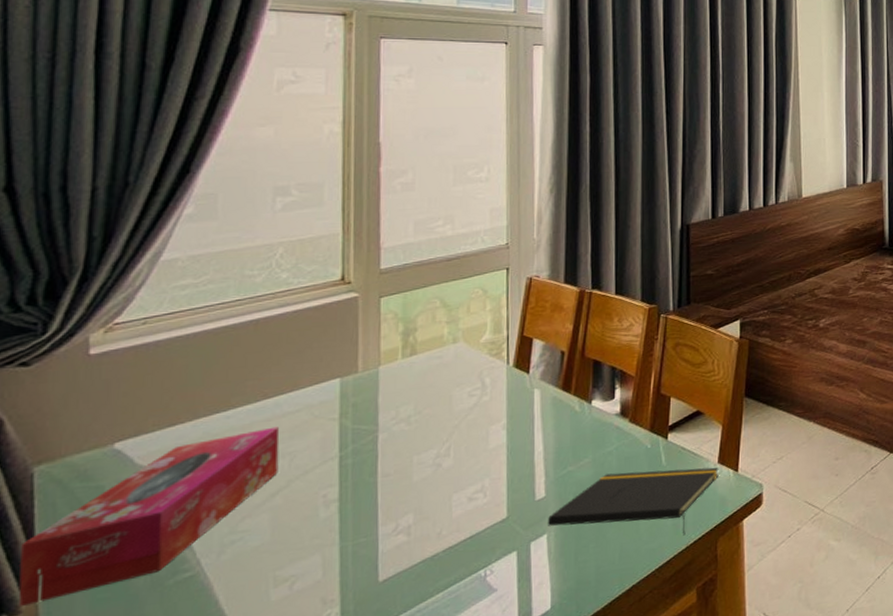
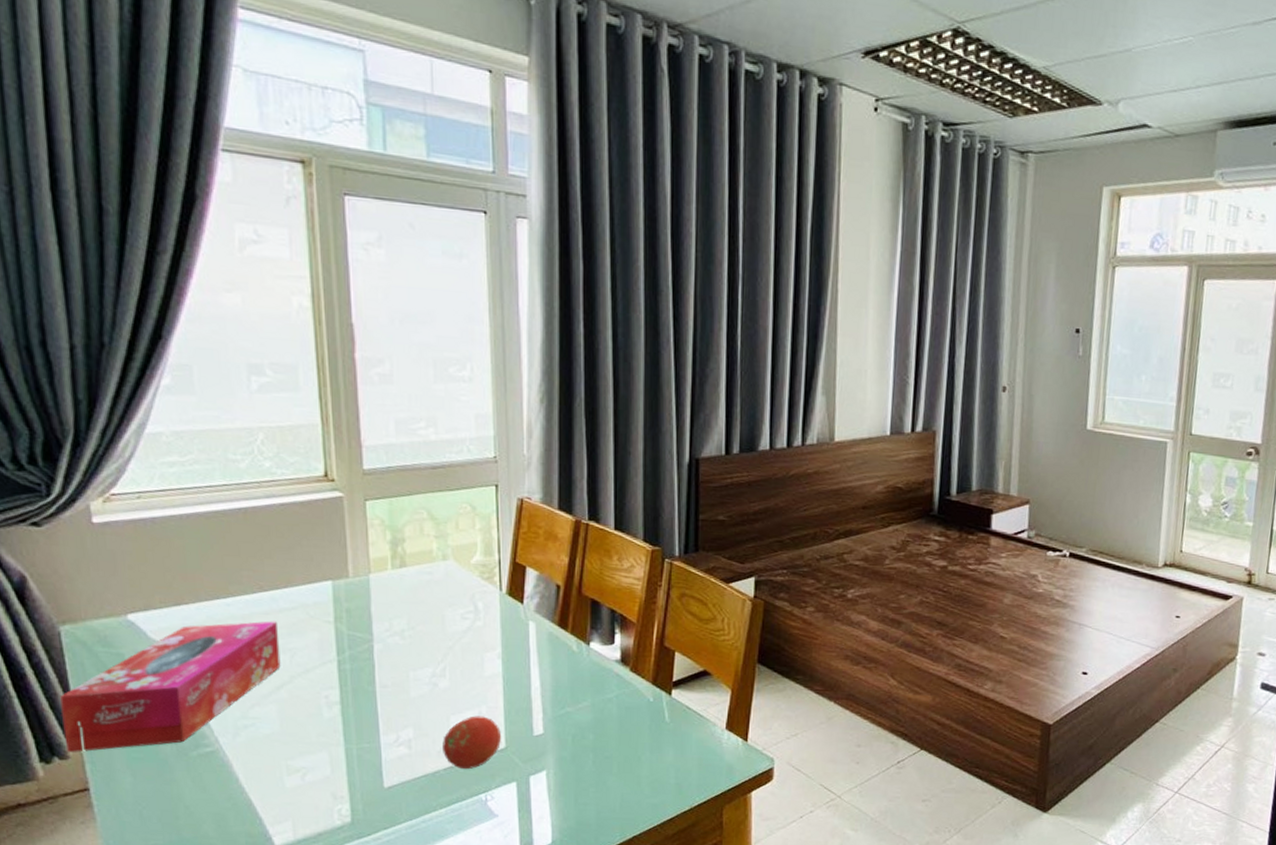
fruit: none [443,489,504,548] -> present [443,715,502,770]
notepad: present [547,467,719,536] -> none [546,721,727,797]

